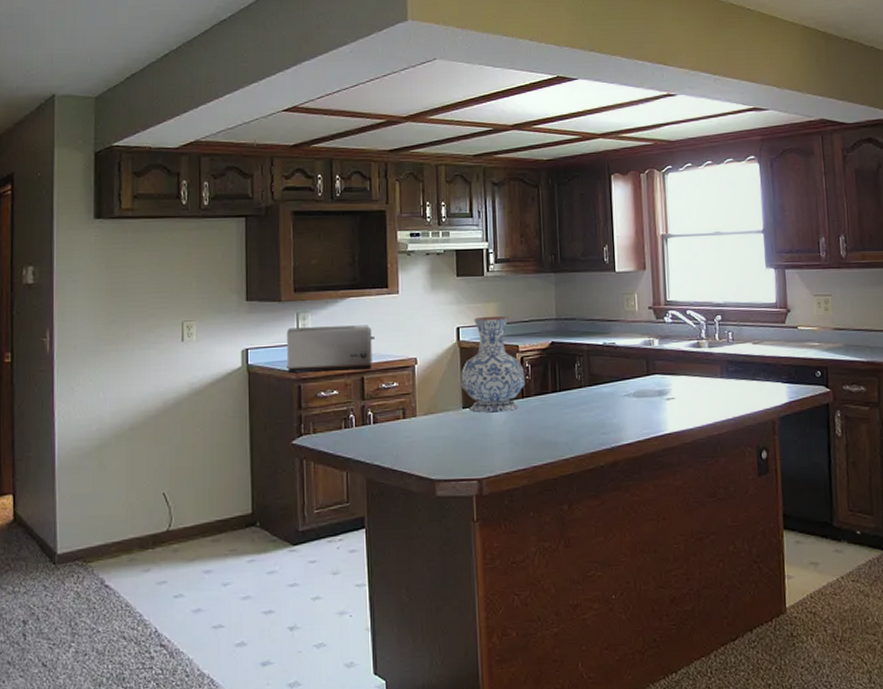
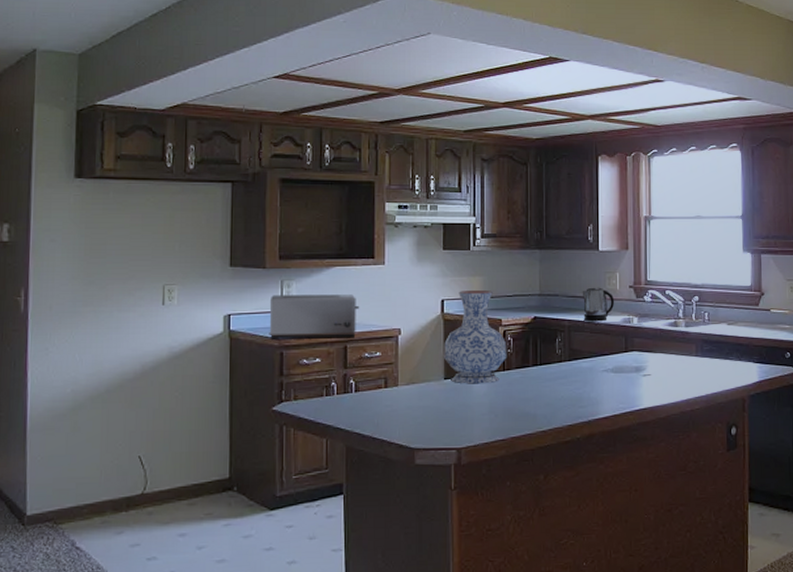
kettle: none [599,309,634,346] -> present [582,287,615,322]

